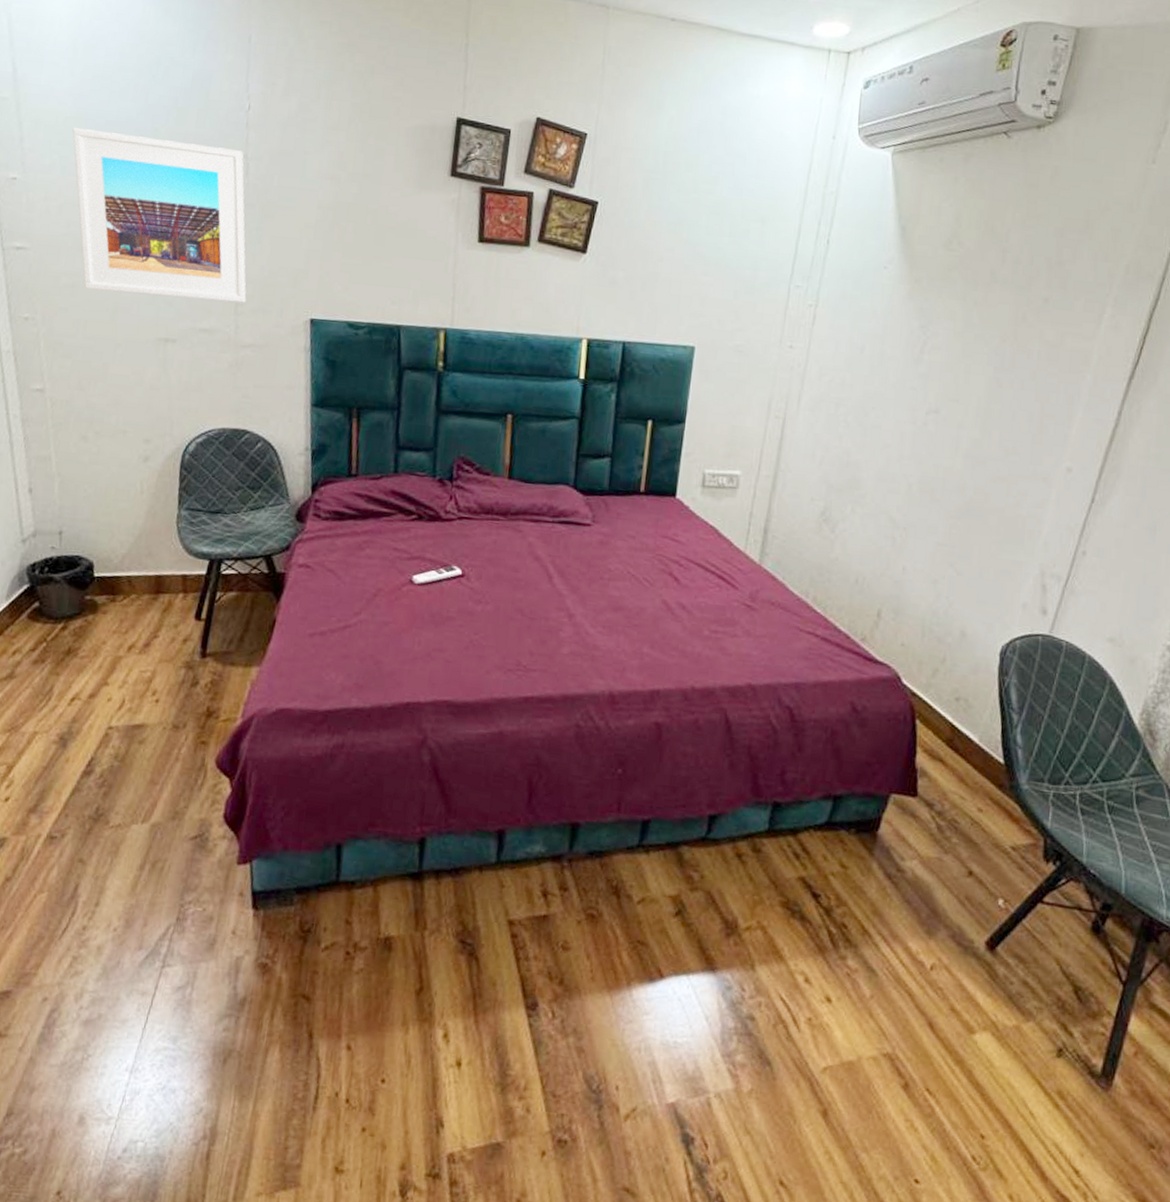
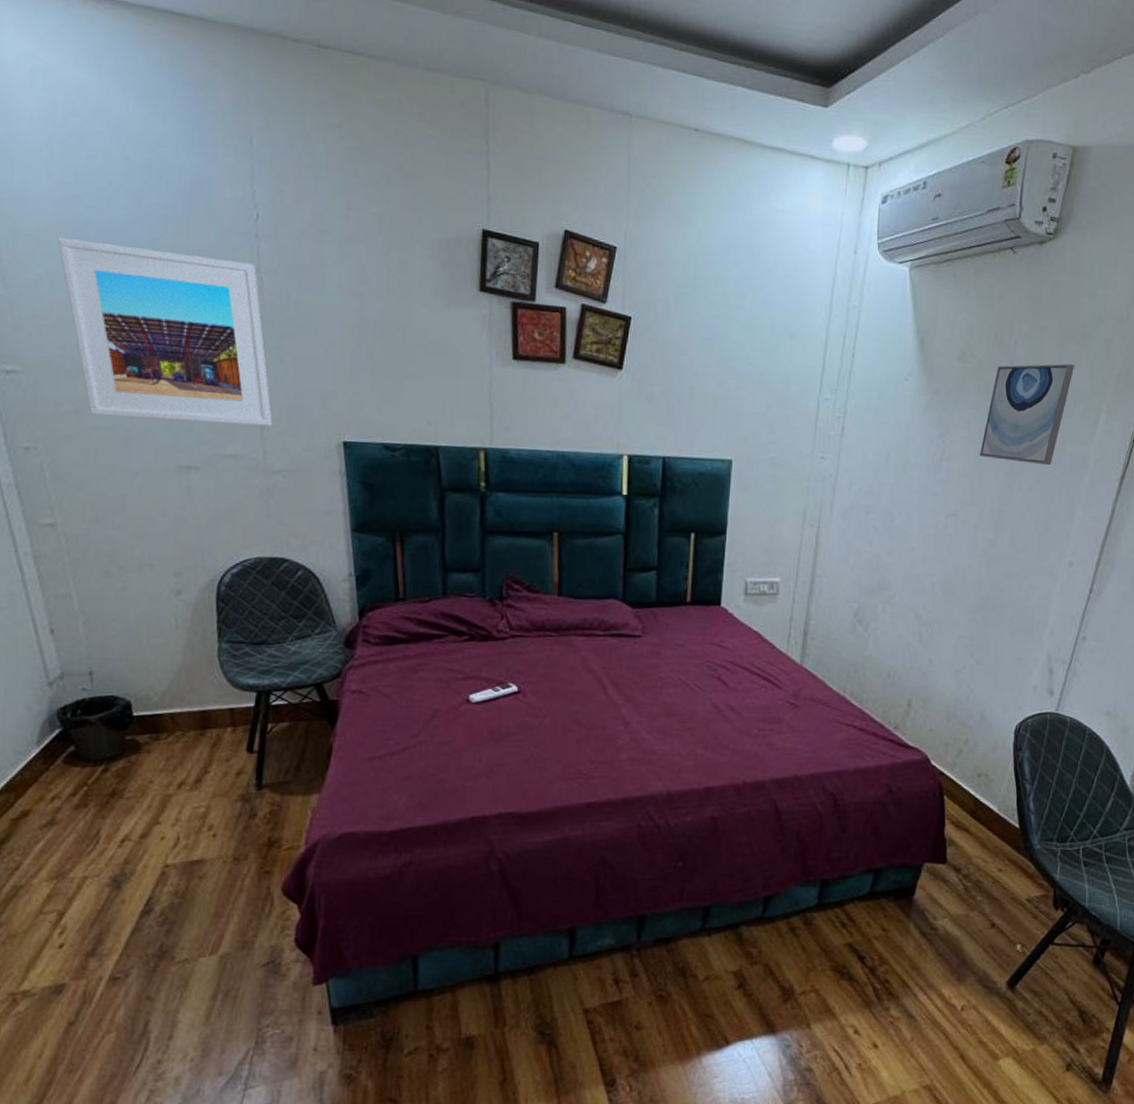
wall art: none [965,253,1075,361] -> present [980,363,1074,465]

